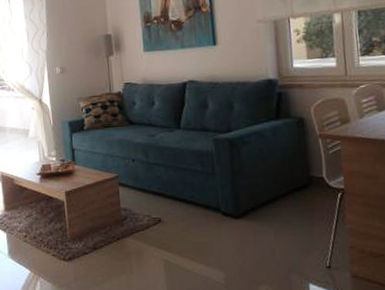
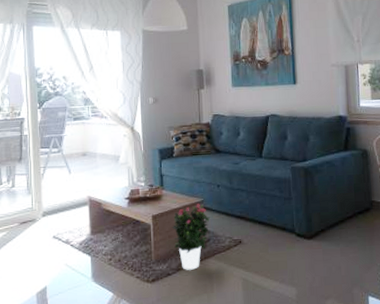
potted flower: none [86,179,127,249] -> present [171,204,211,270]

